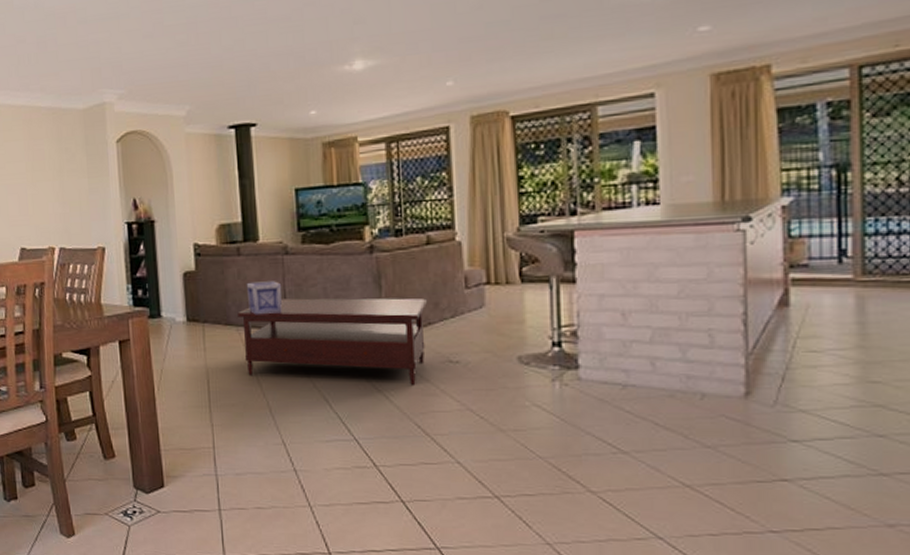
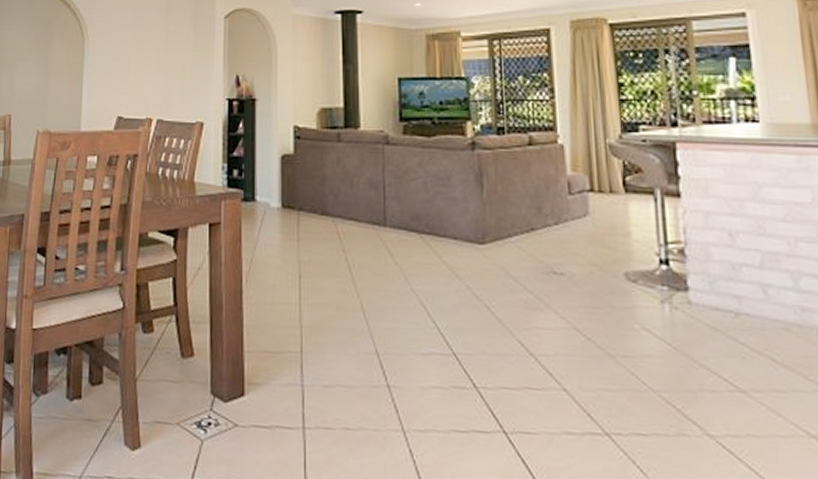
coffee table: present [238,298,428,385] -> none [335,191,531,296]
wooden crate: present [246,281,282,314] -> none [345,170,382,206]

